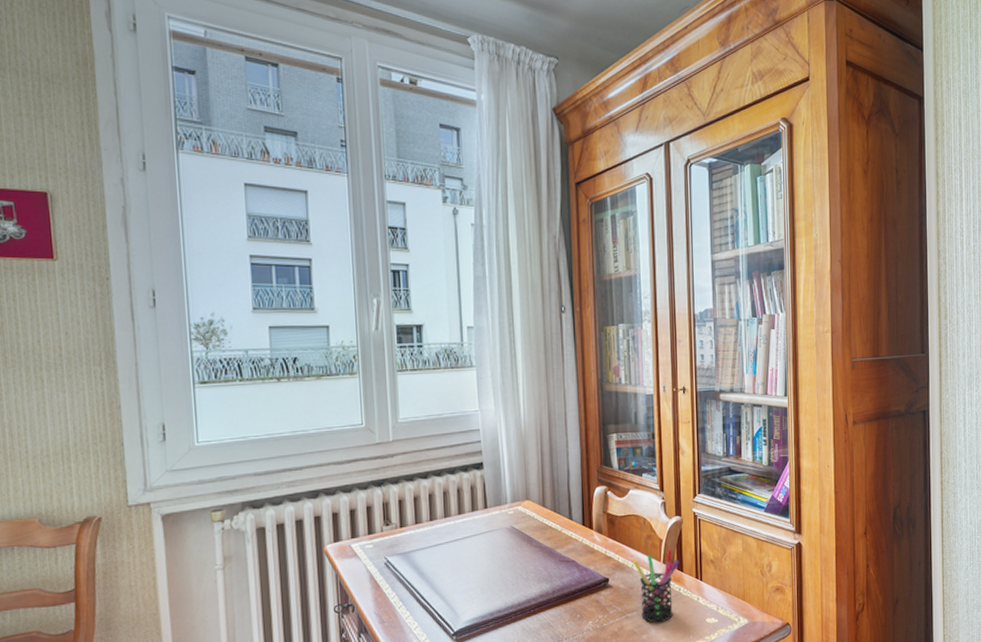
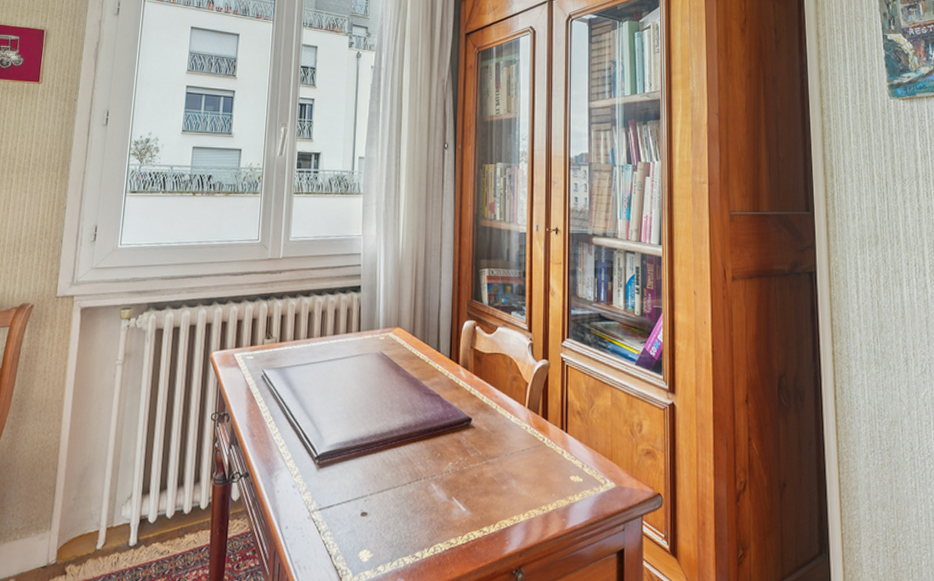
pen holder: present [633,549,680,623] -> none [497,394,545,474]

